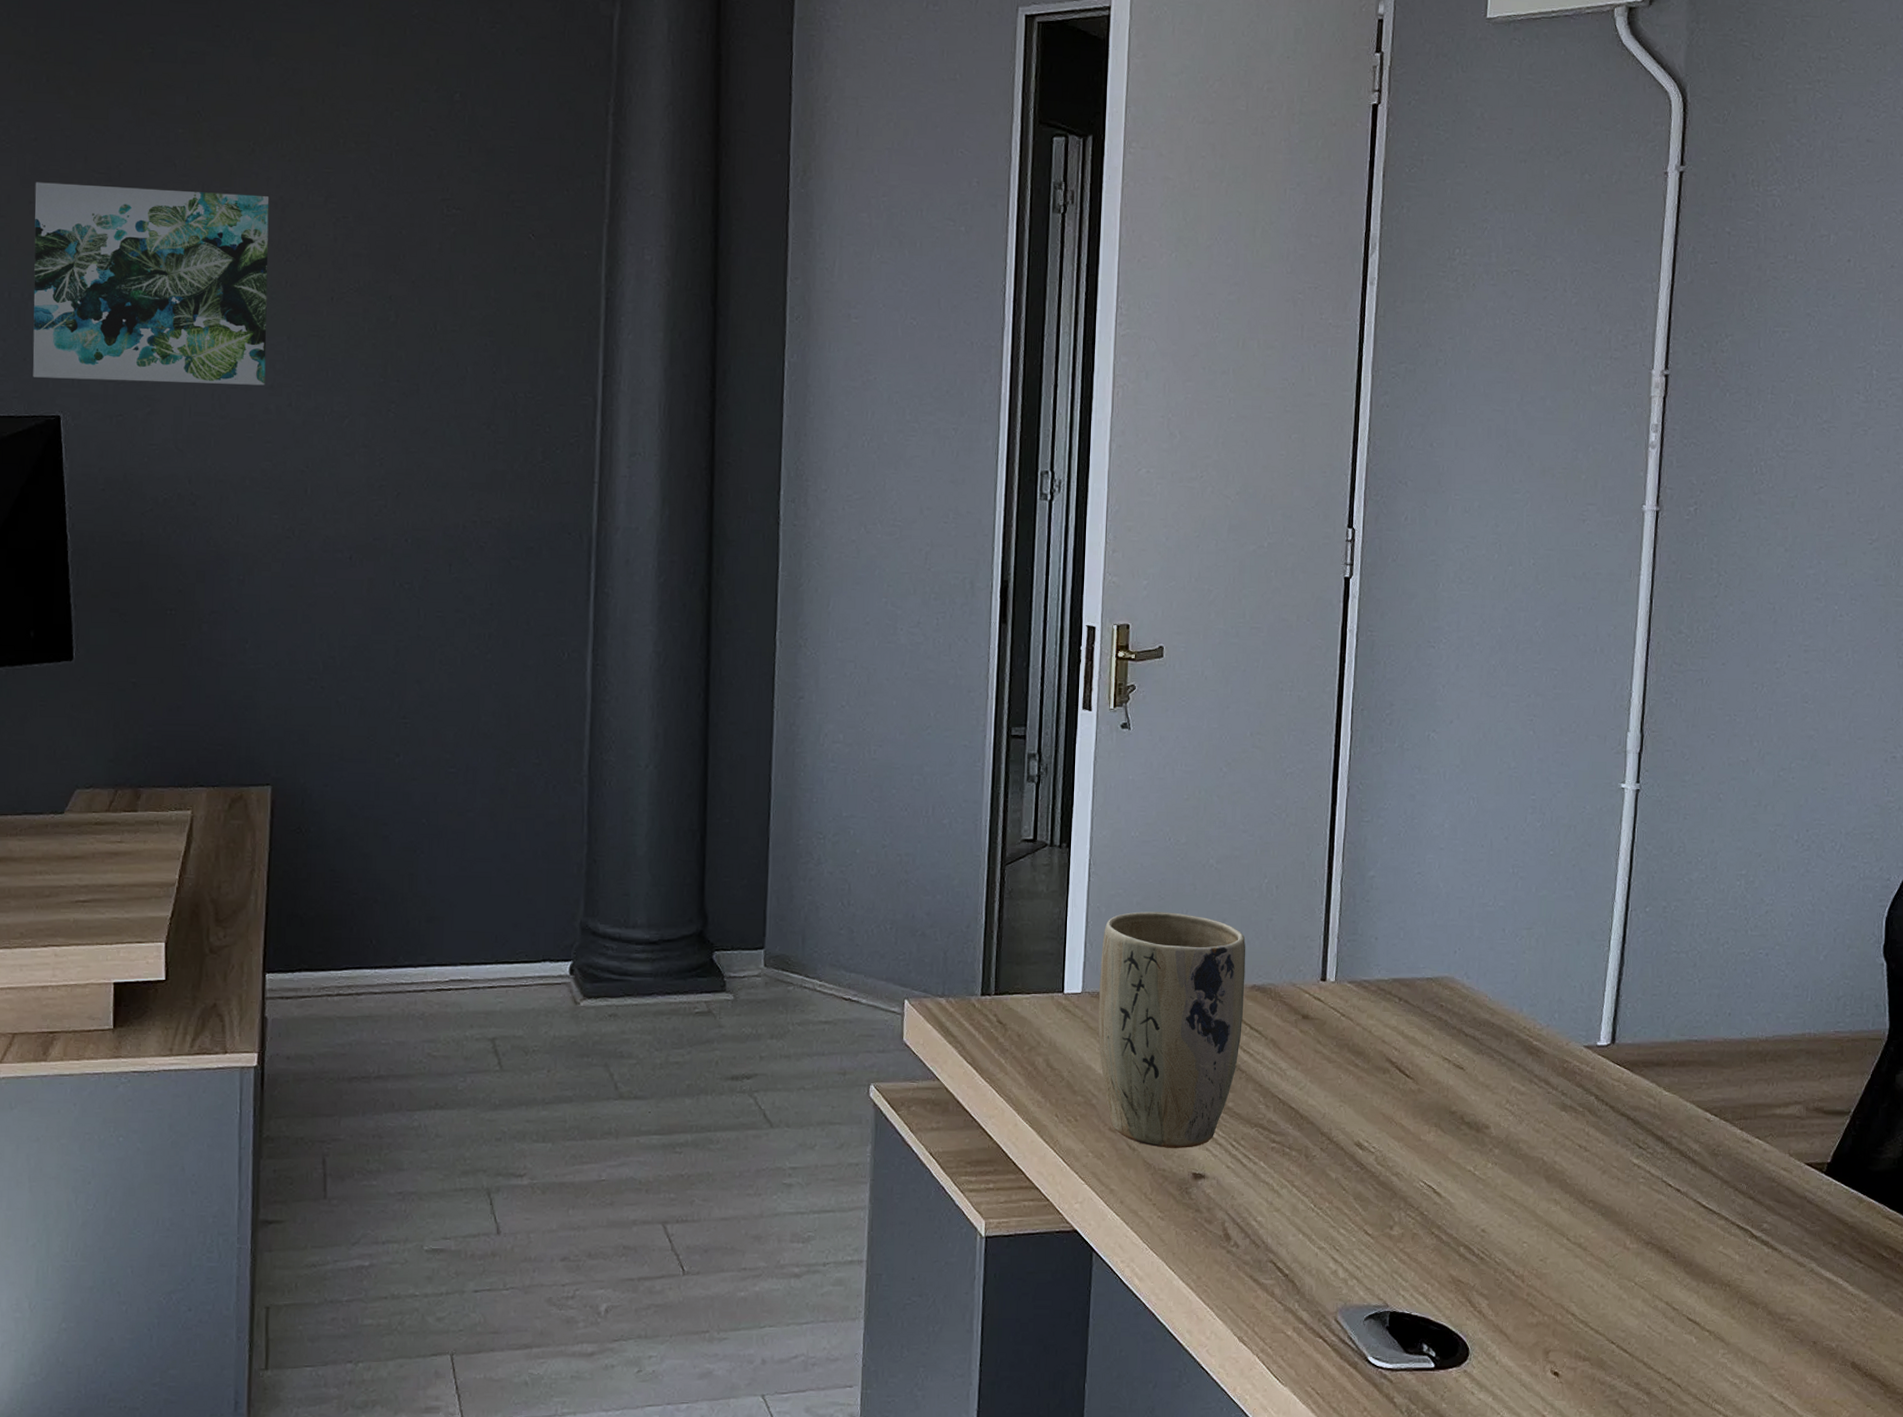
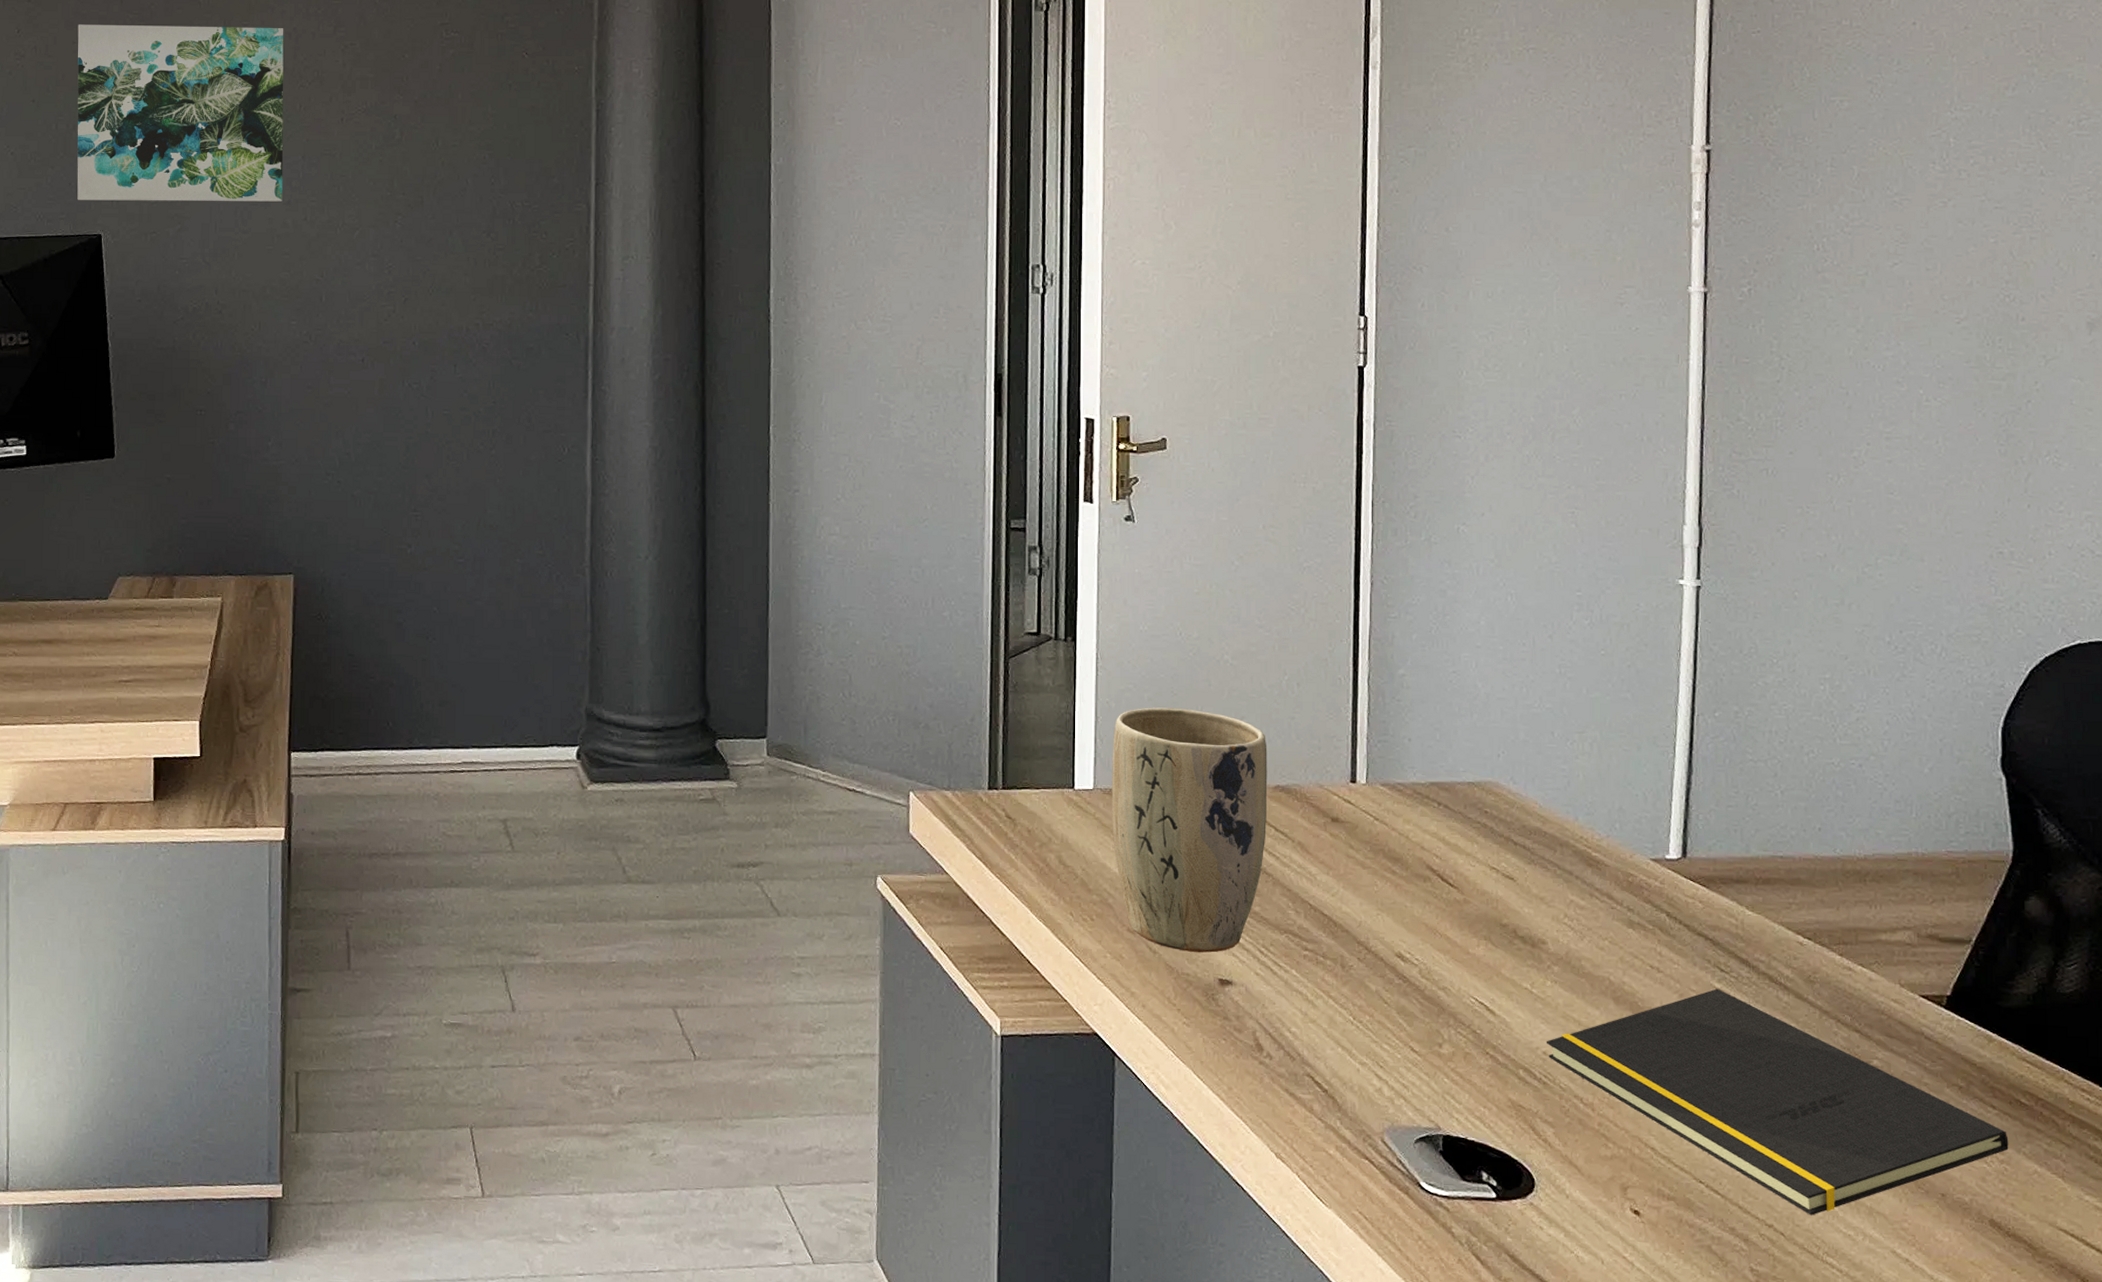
notepad: none [1484,1164,1871,1368] -> present [1546,988,2009,1216]

